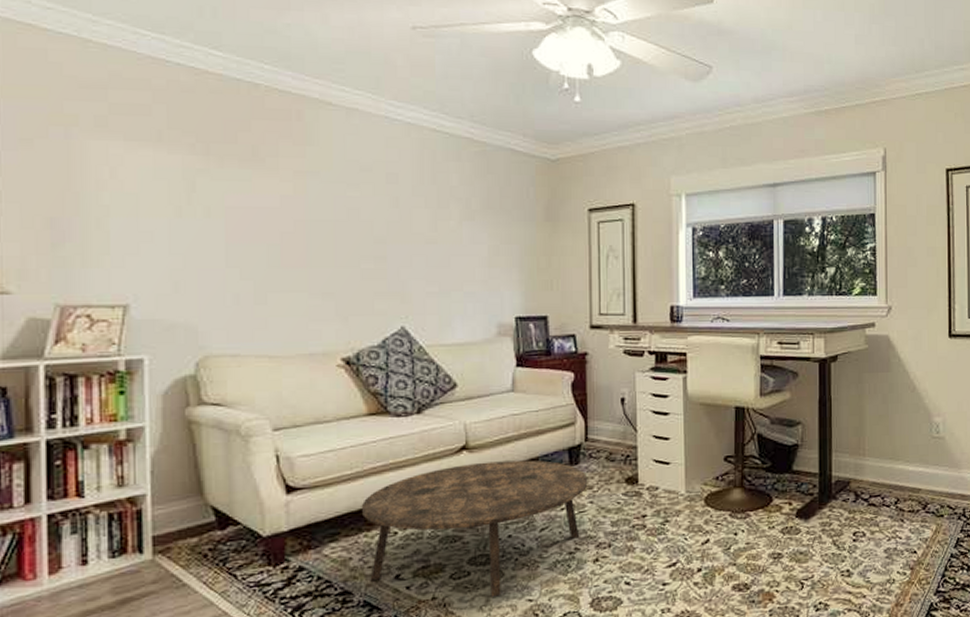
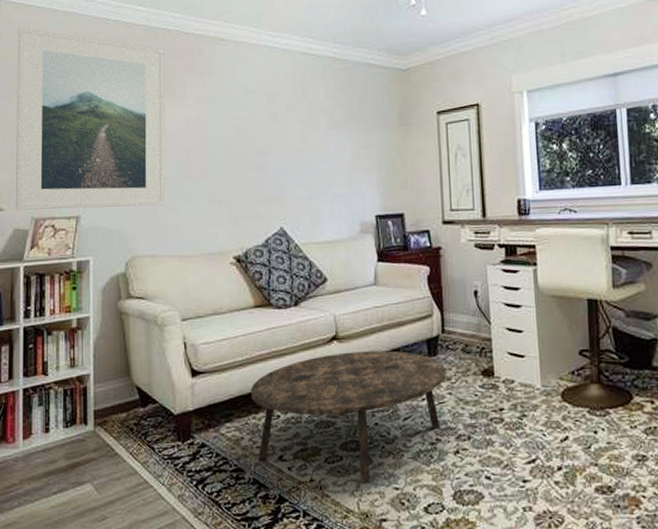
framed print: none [27,57,252,297] -> present [16,27,166,211]

